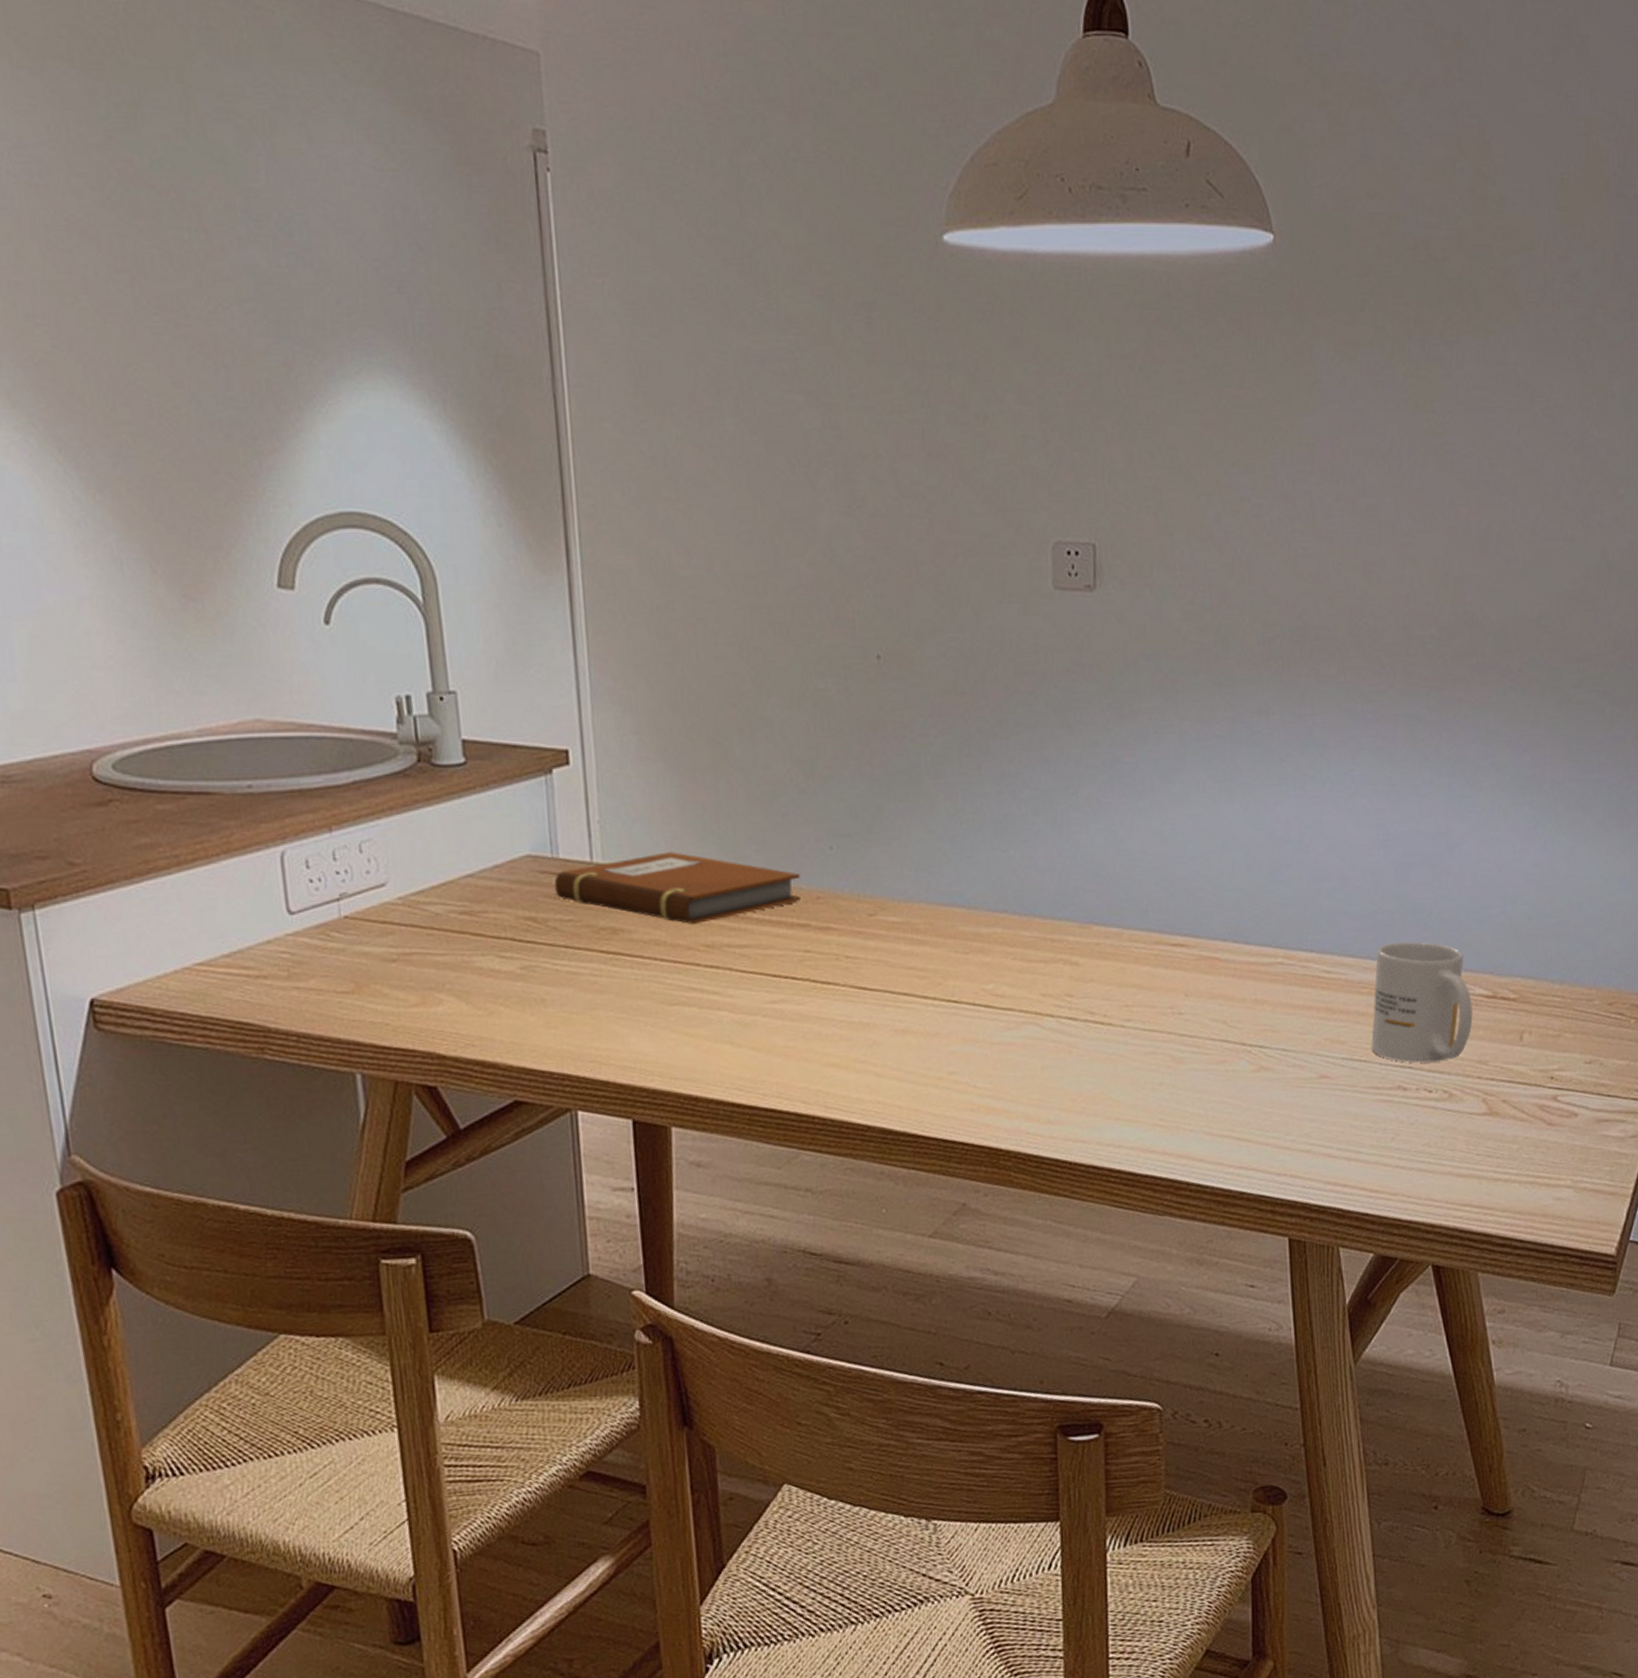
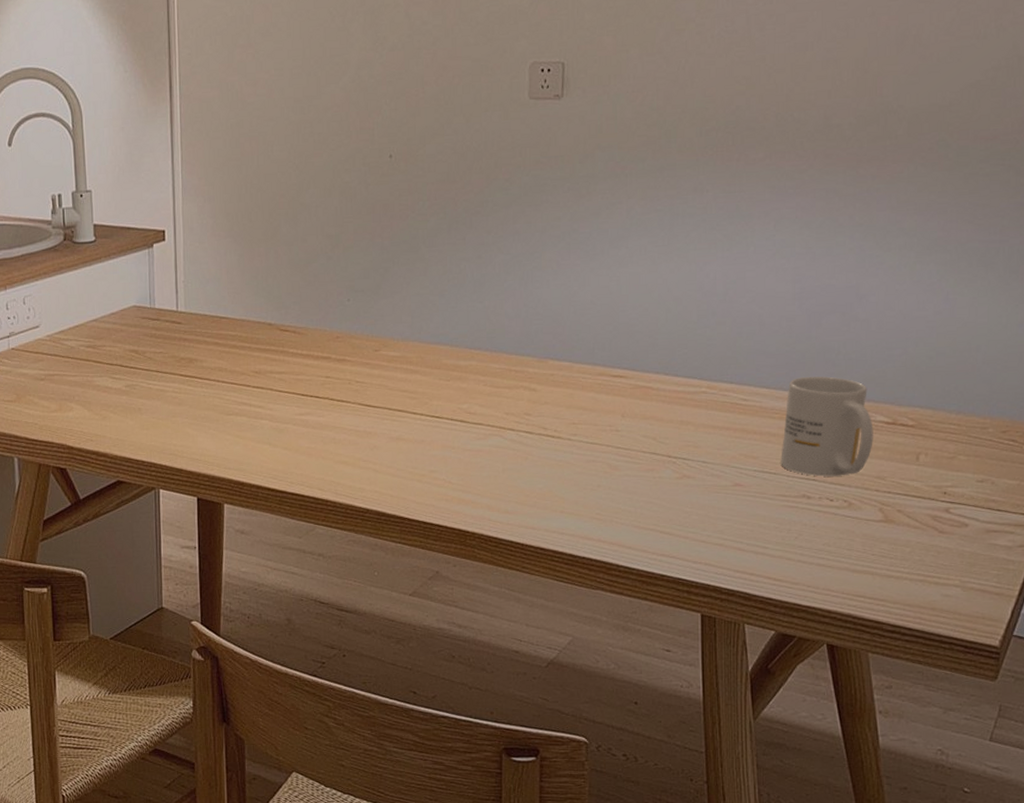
notebook: present [554,852,800,924] -> none [151,303,325,356]

